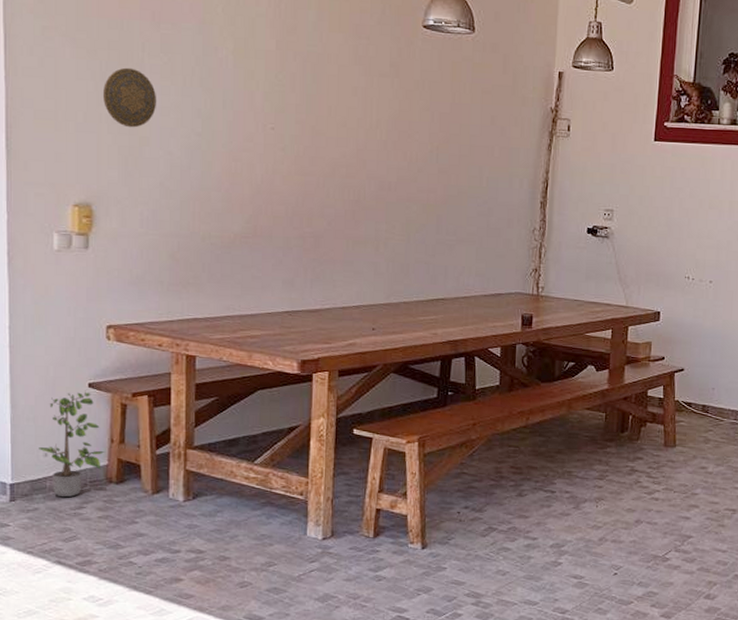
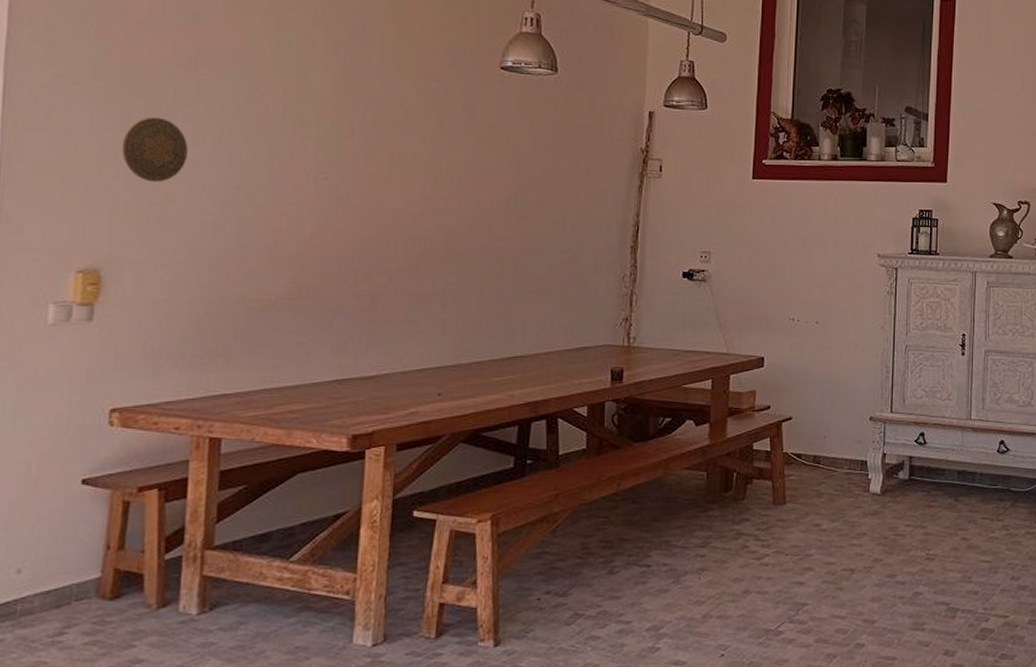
potted plant: present [39,390,105,498] -> none [10,488,98,623]

